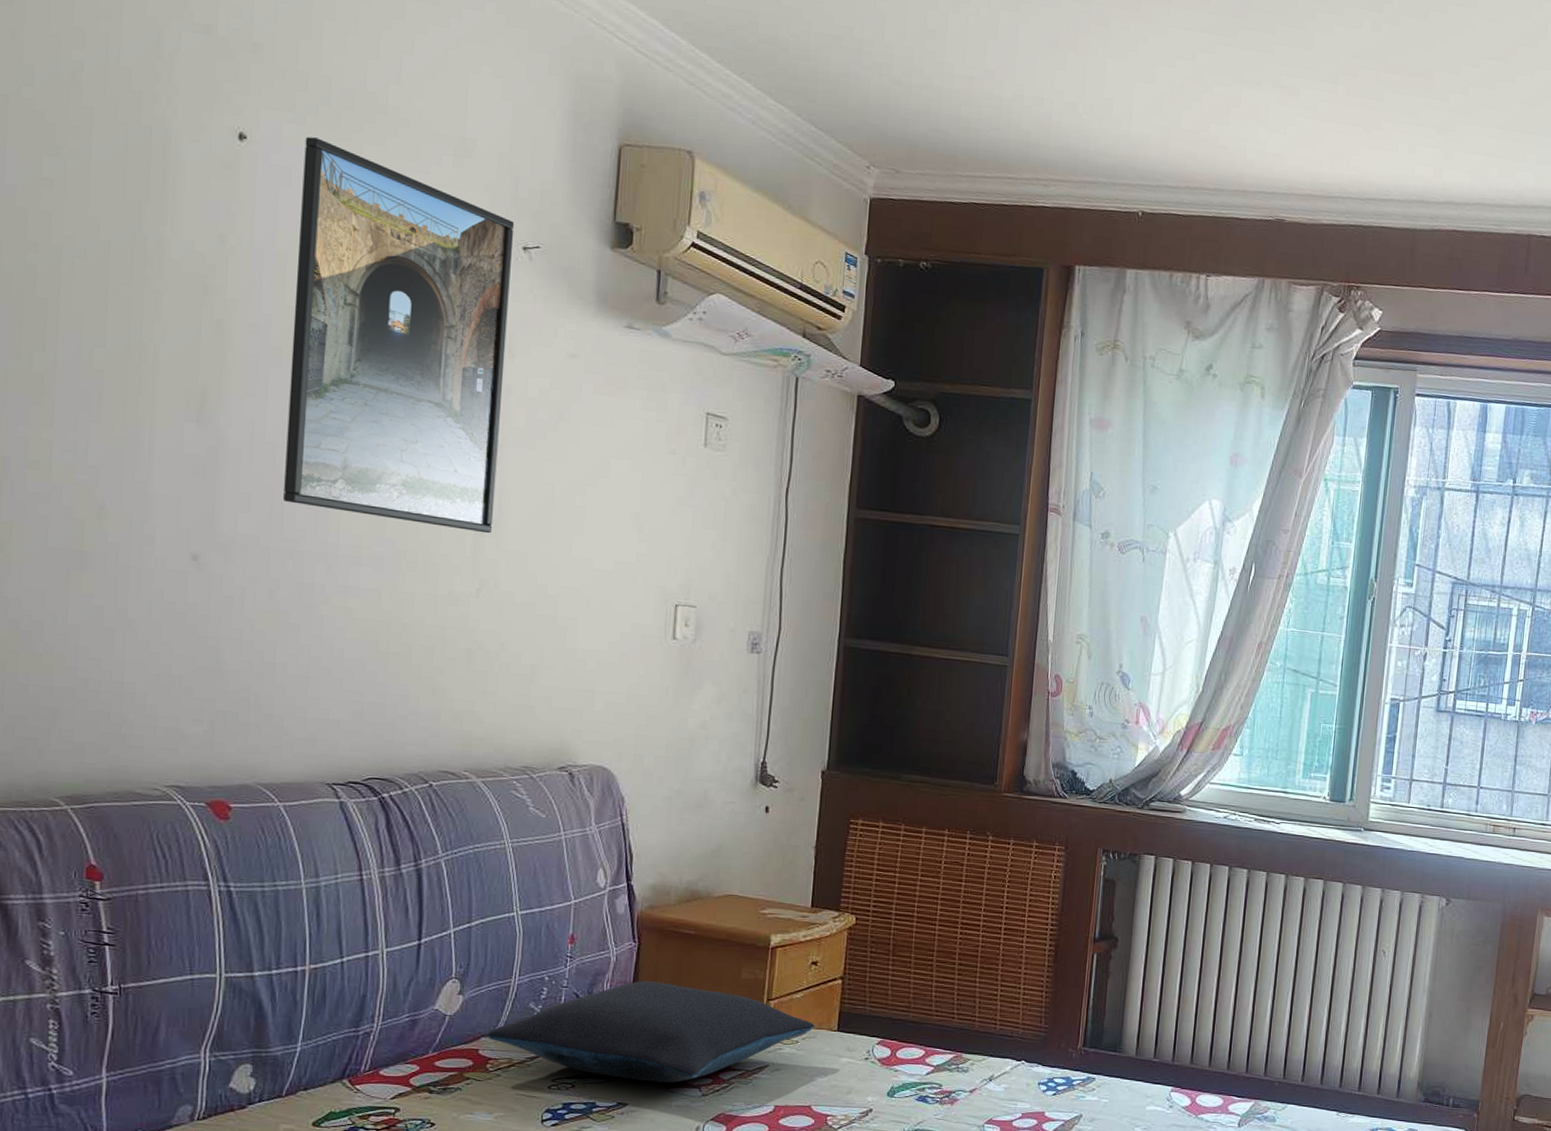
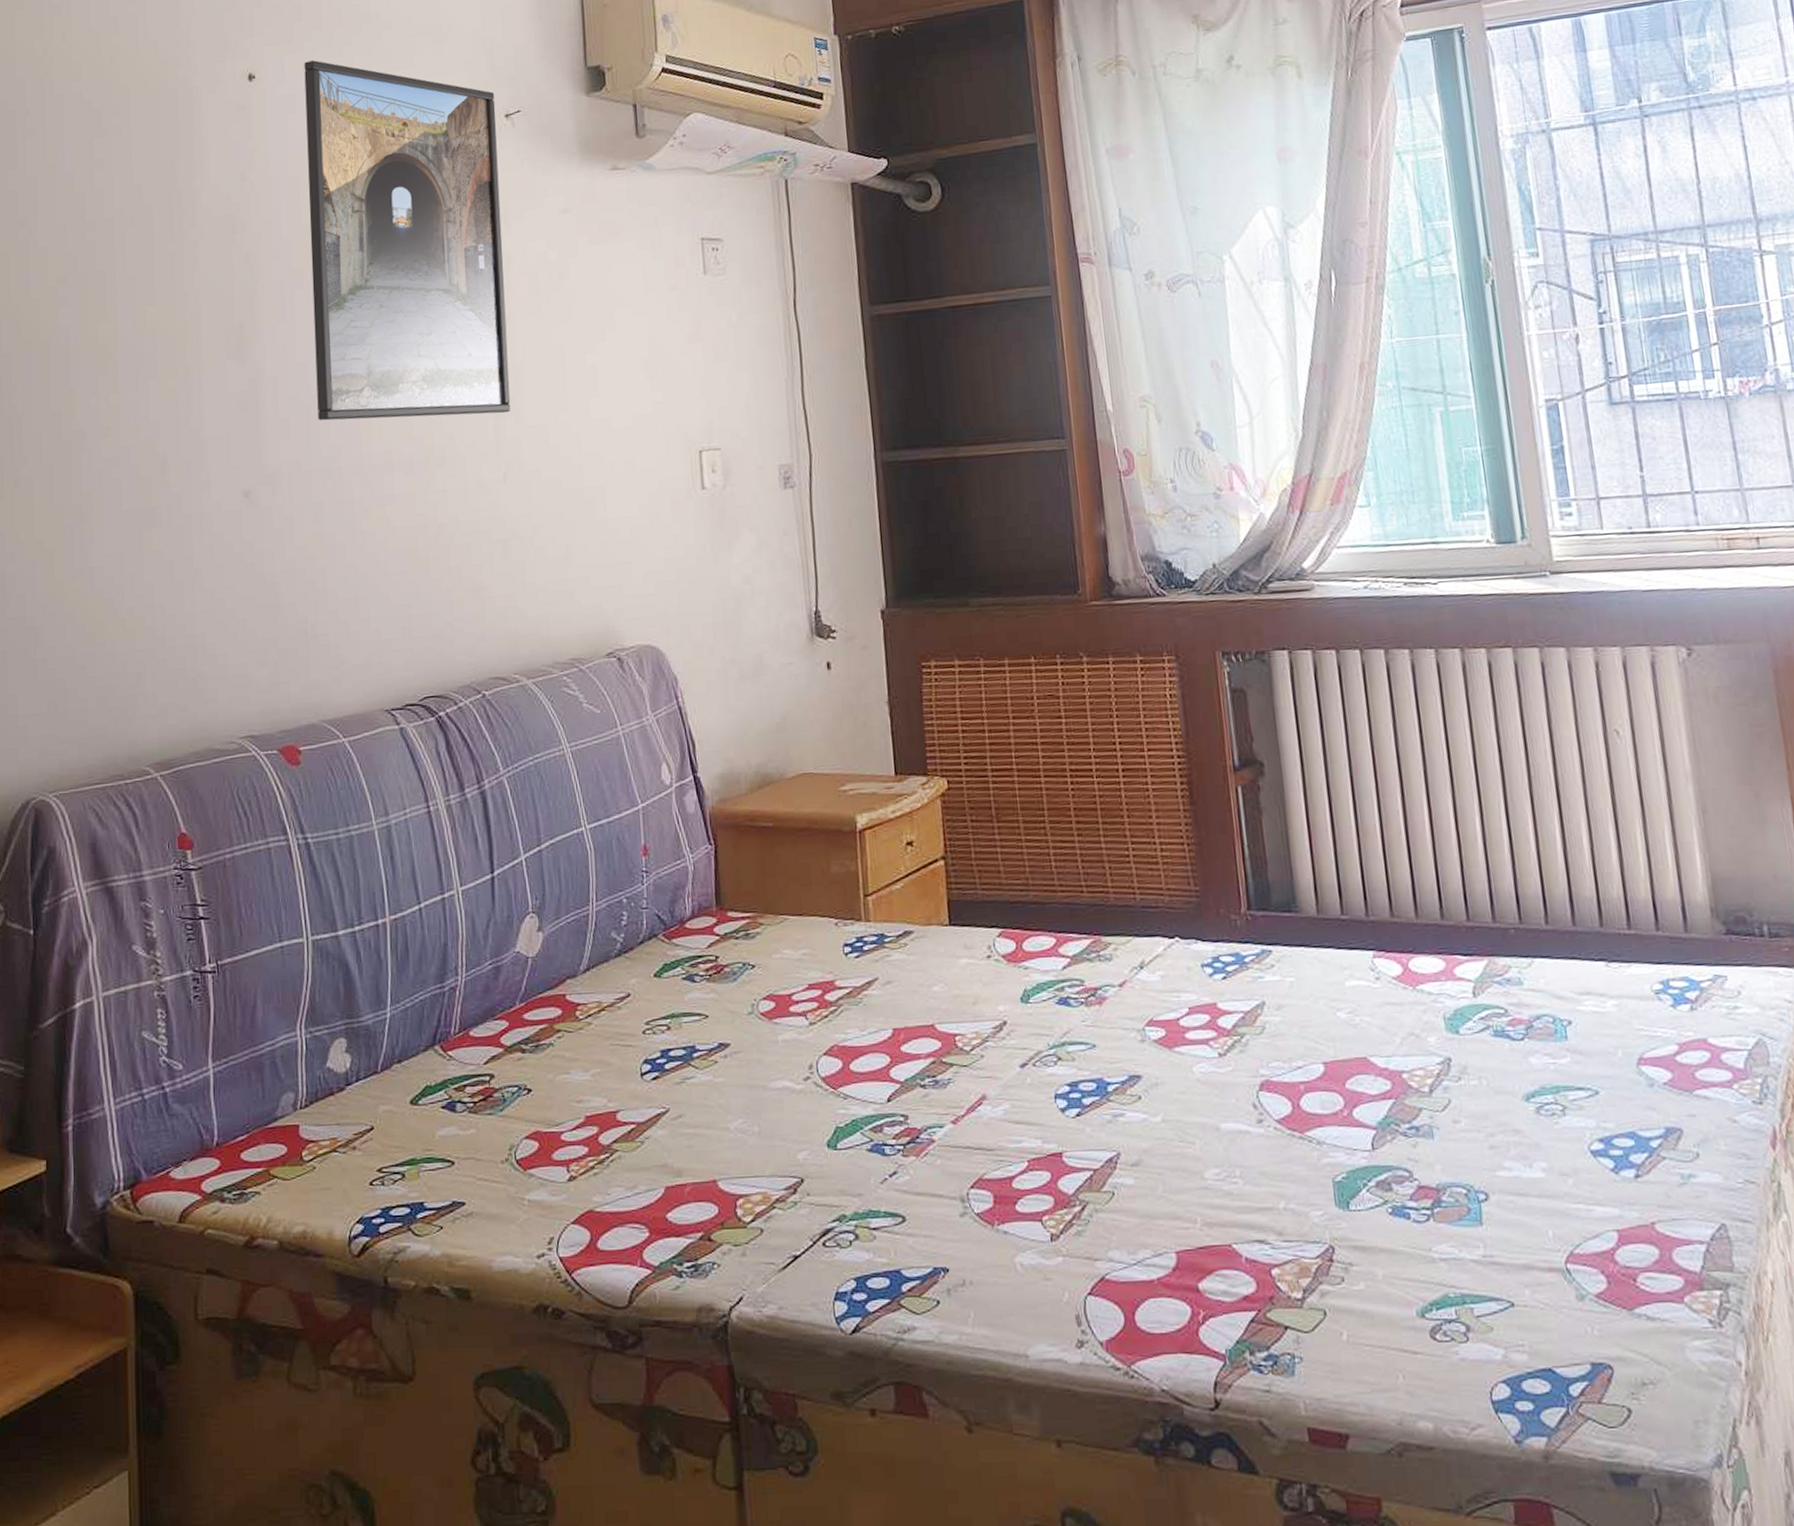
pillow: present [486,981,815,1083] -> none [571,889,923,1014]

